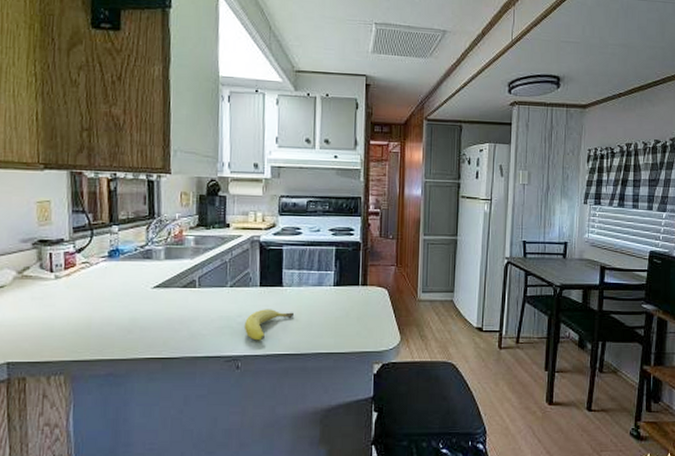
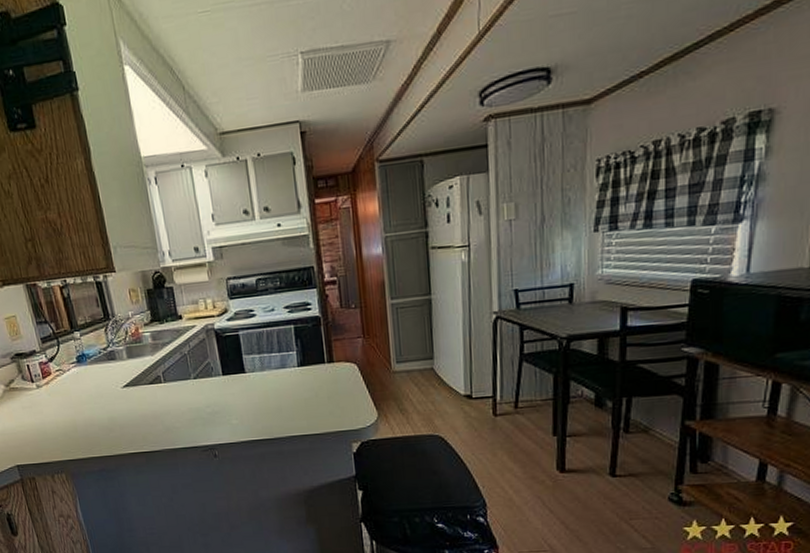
fruit: present [243,309,294,341] -> none [214,396,261,429]

